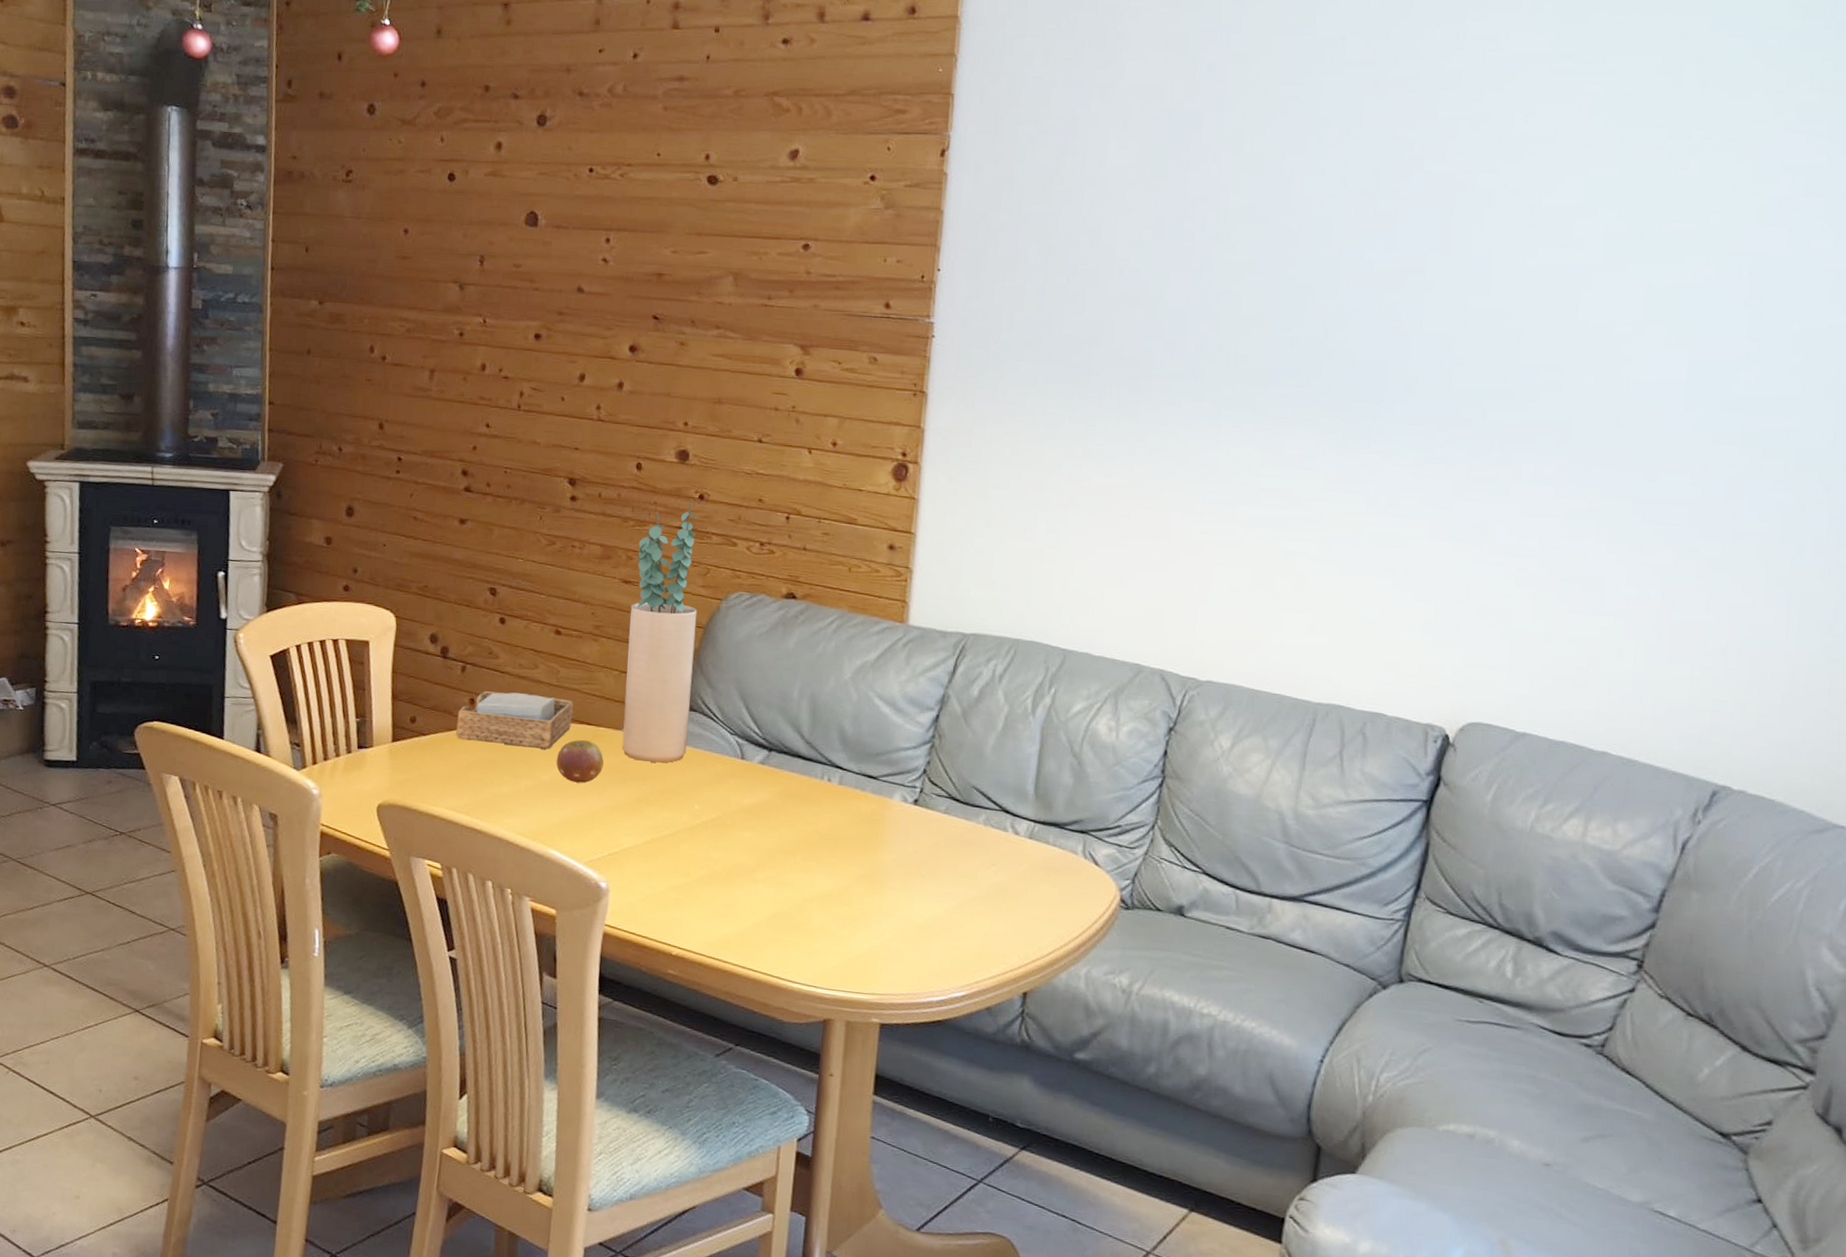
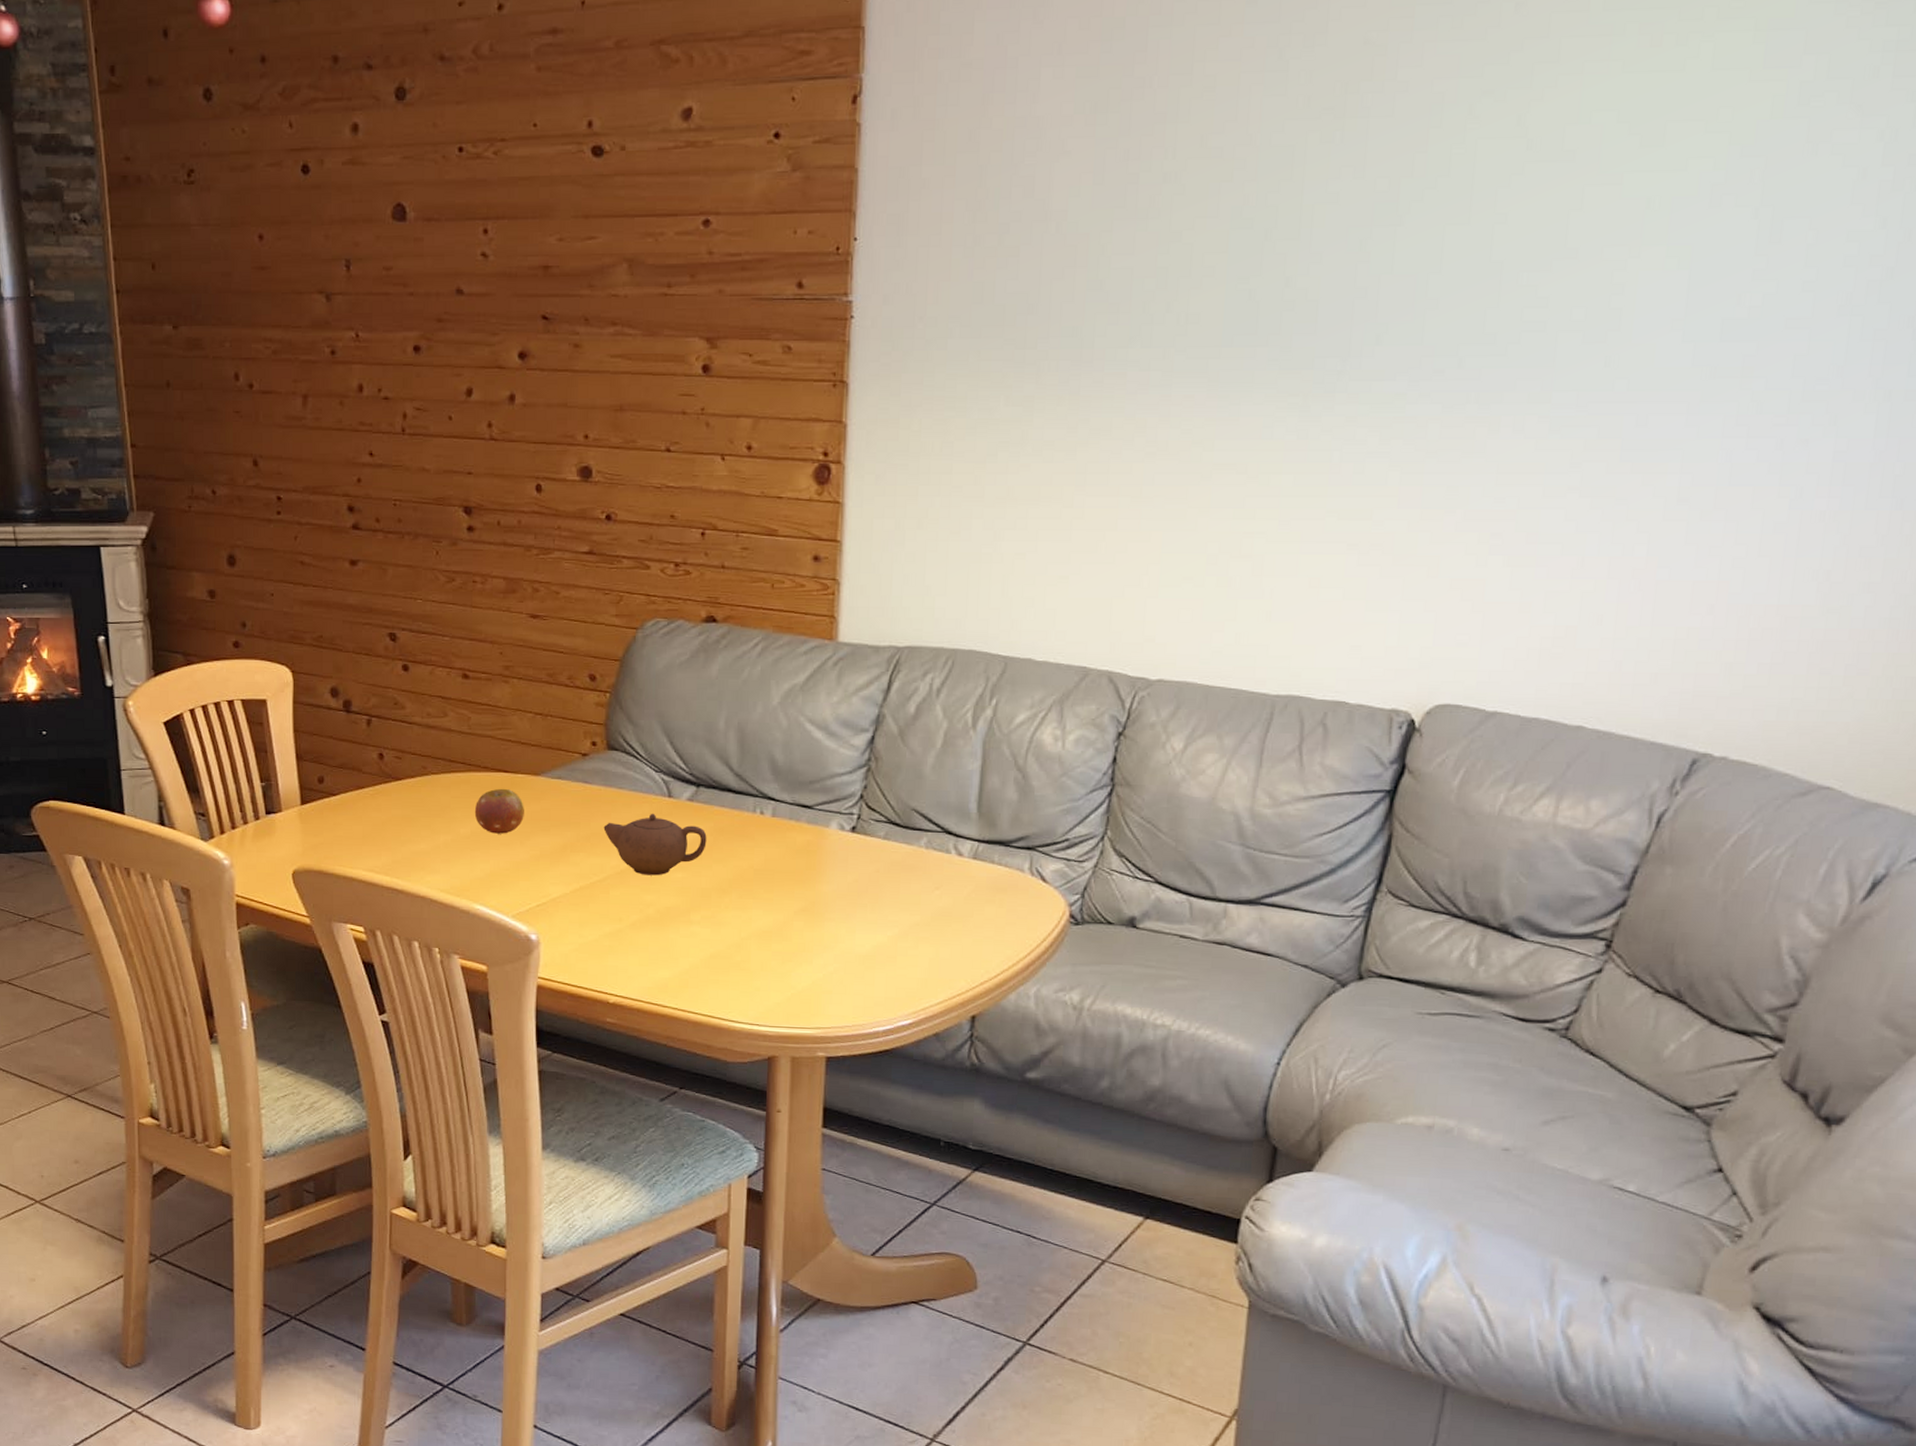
napkin holder: present [456,691,574,749] -> none [367,744,489,801]
vase: present [622,499,698,763] -> none [540,521,612,807]
teapot: none [678,773,776,834] -> present [603,813,707,876]

